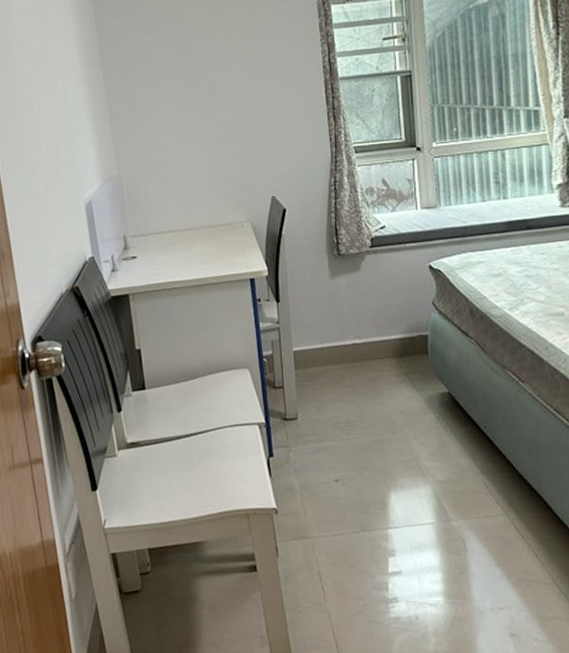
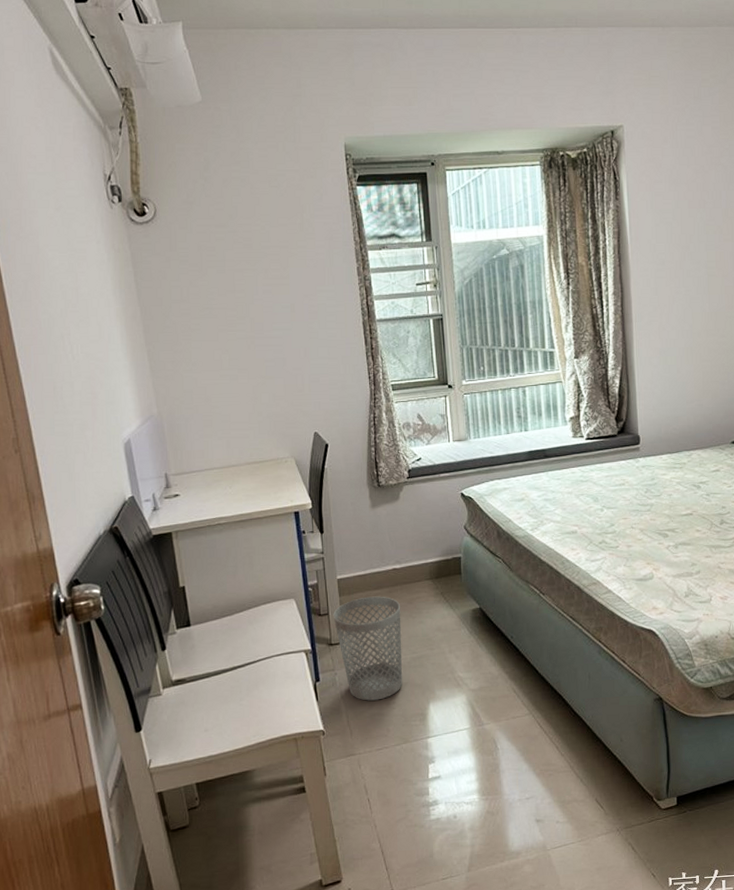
wastebasket: none [288,371,362,483] -> present [333,596,403,701]

